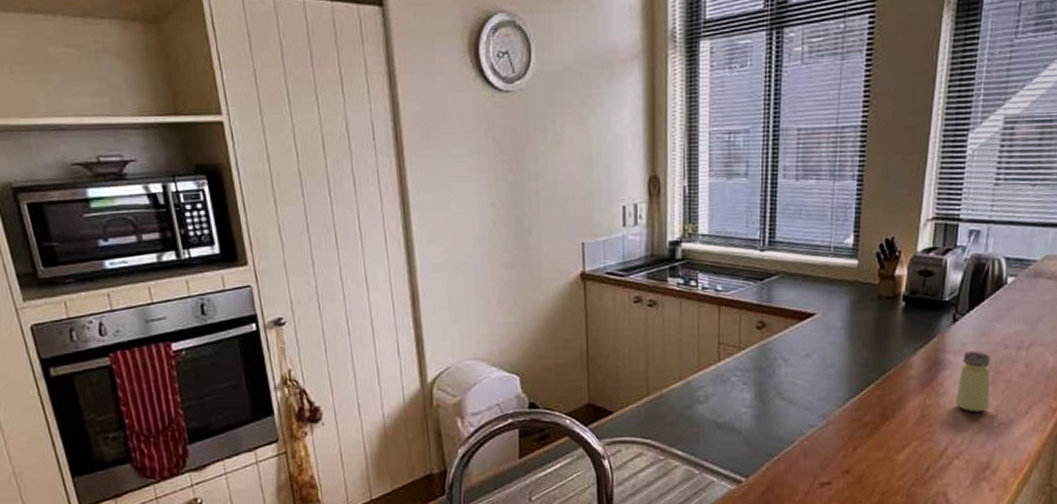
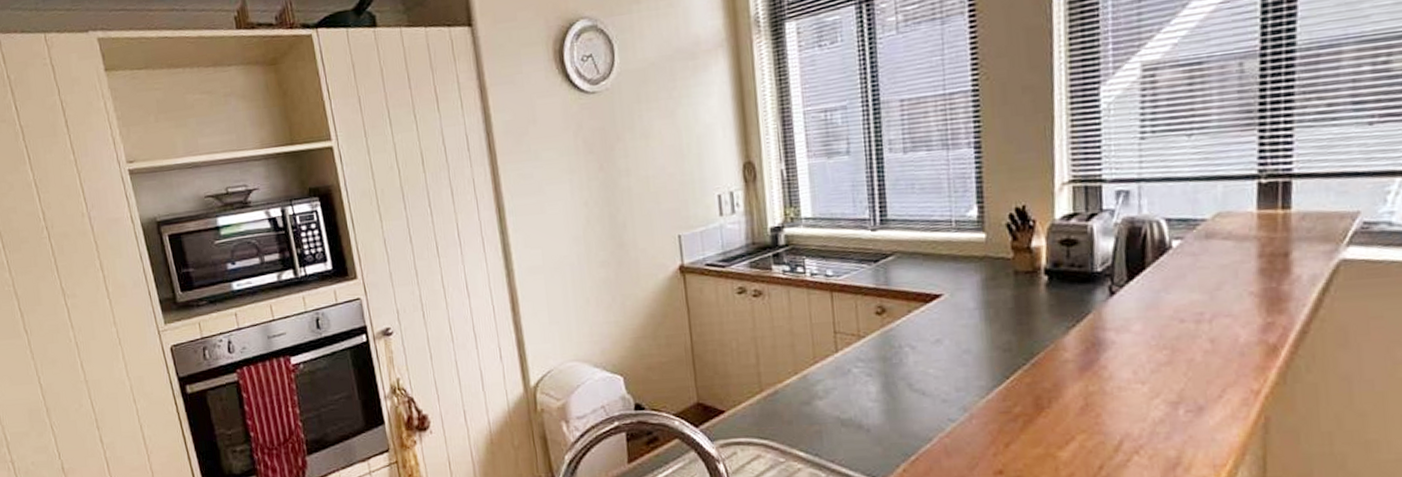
saltshaker: present [954,351,991,412] -> none [1124,326,1171,399]

